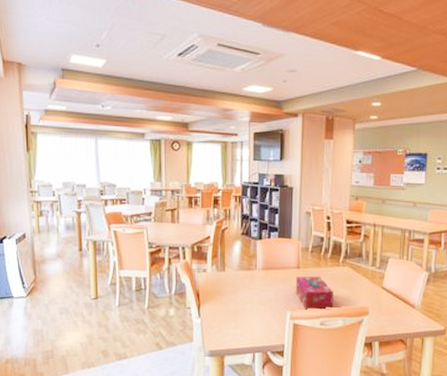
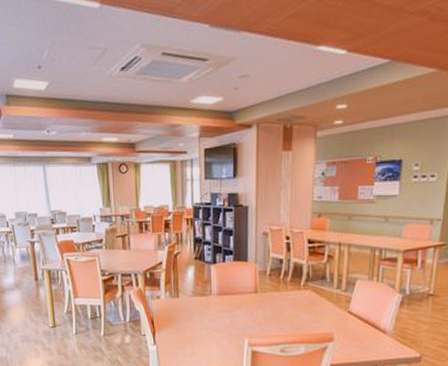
tissue box: present [295,277,333,310] -> none [253,302,294,336]

